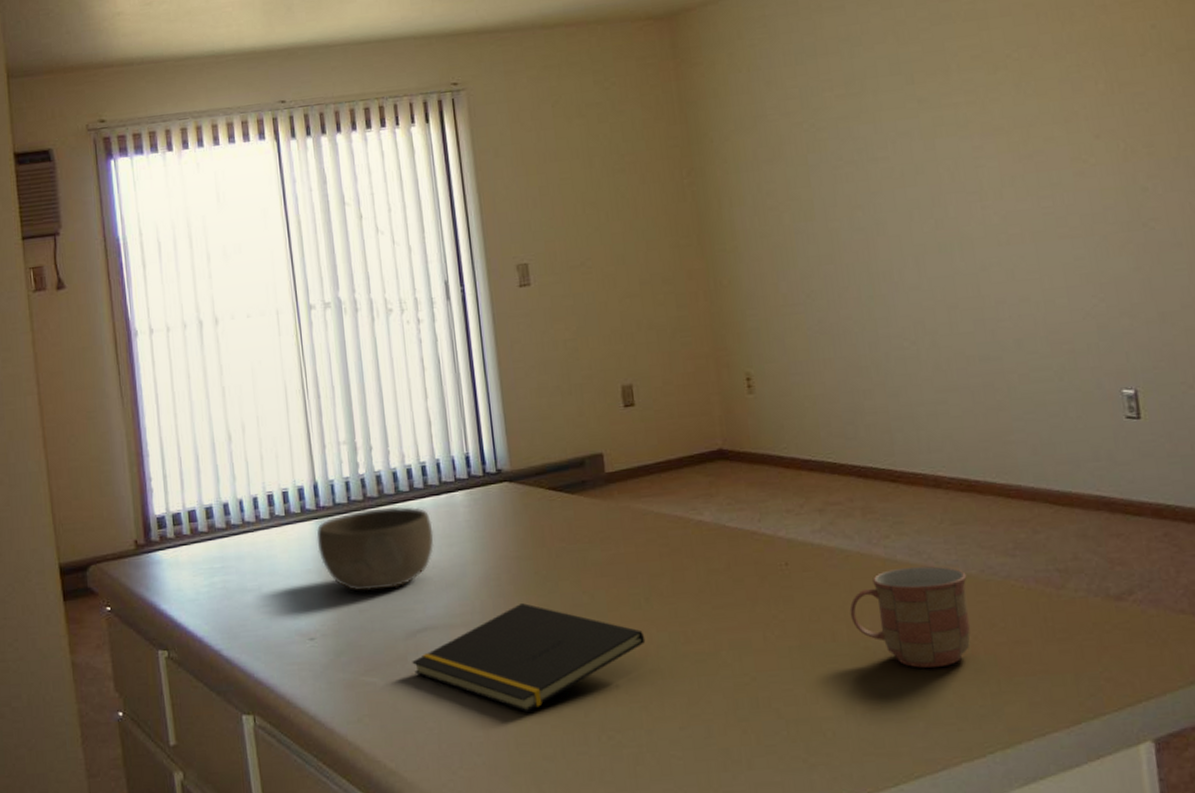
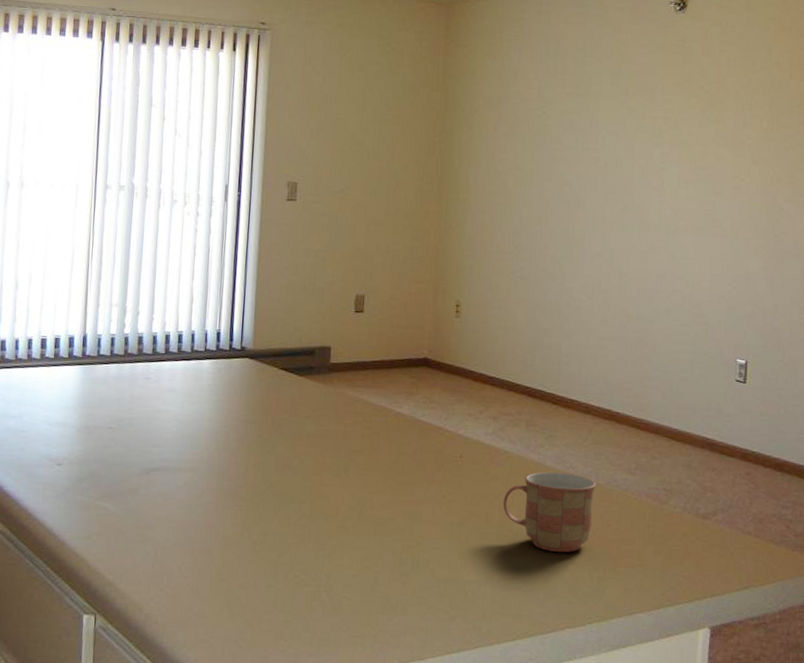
bowl: present [316,506,434,591] -> none [77,363,180,432]
notepad: present [412,603,646,713] -> none [142,459,339,548]

